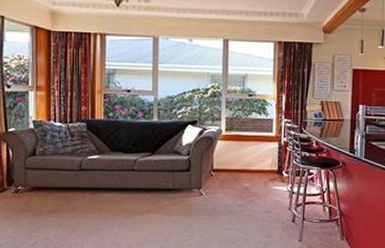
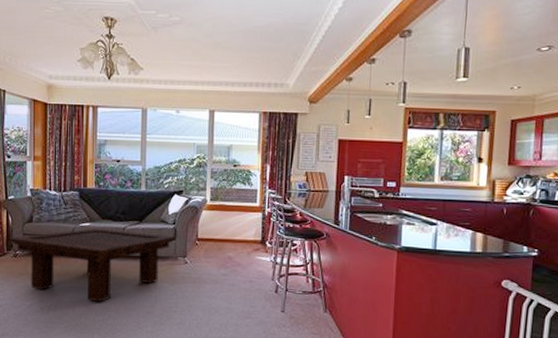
coffee table: none [8,160,192,238] -> present [8,228,177,302]

